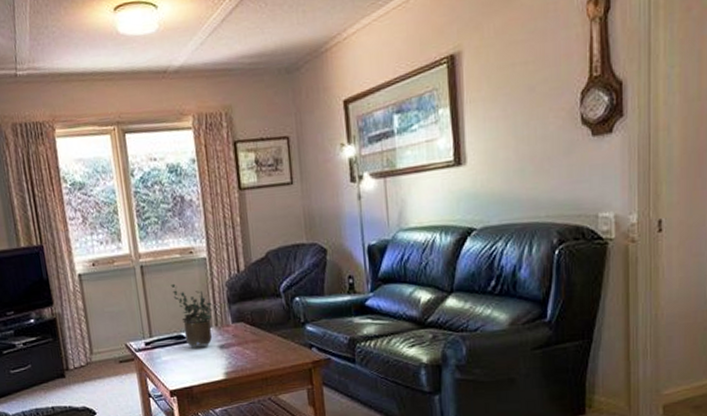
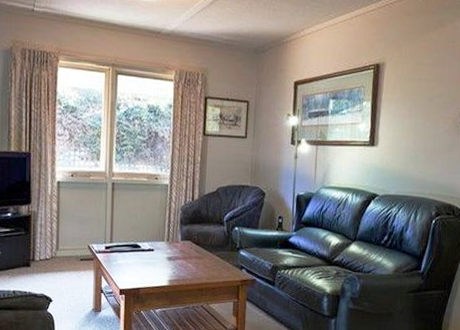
potted plant: present [170,283,212,348] -> none [135,201,167,257]

